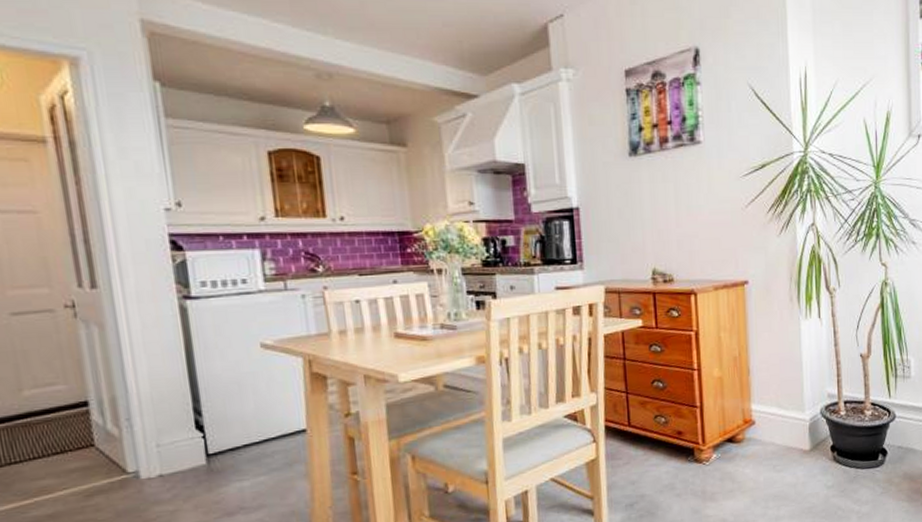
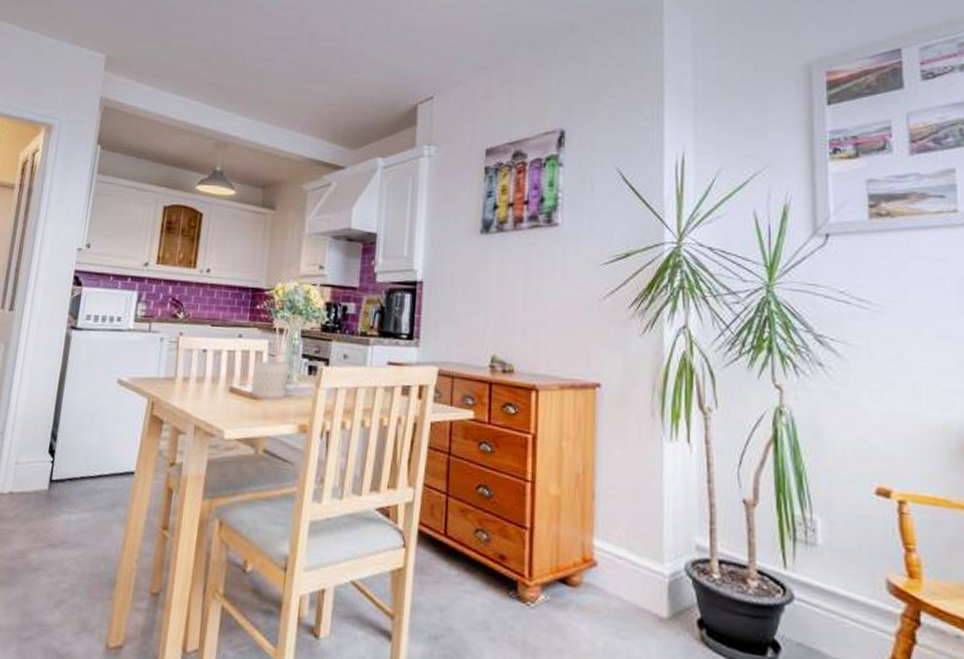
mug: none [416,300,469,341] -> present [251,360,300,401]

